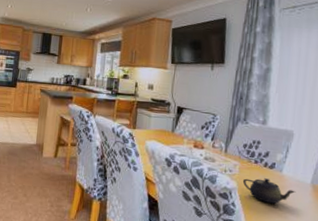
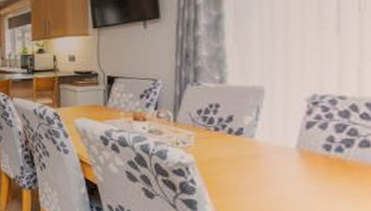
teapot: present [242,178,296,204] -> none [201,147,277,178]

